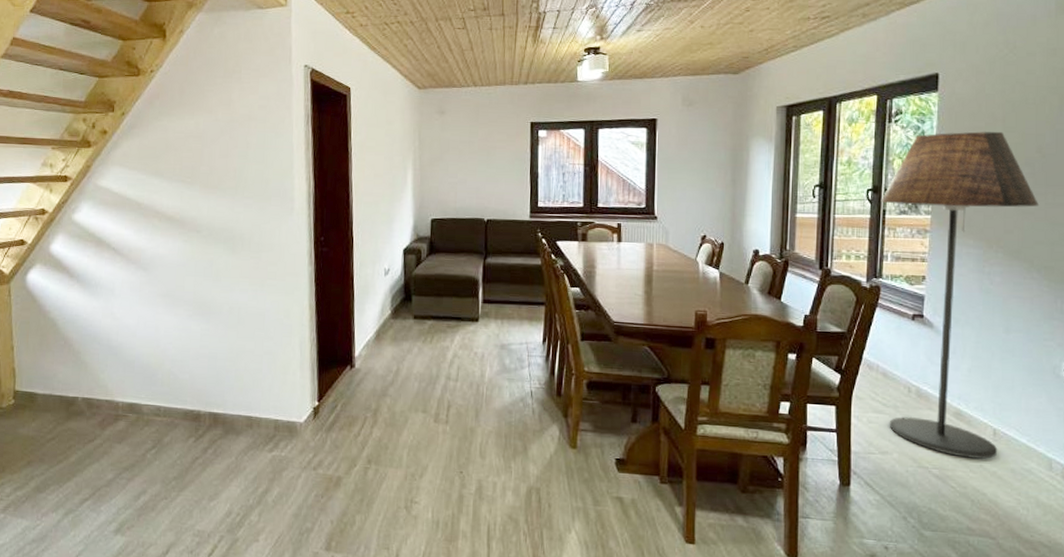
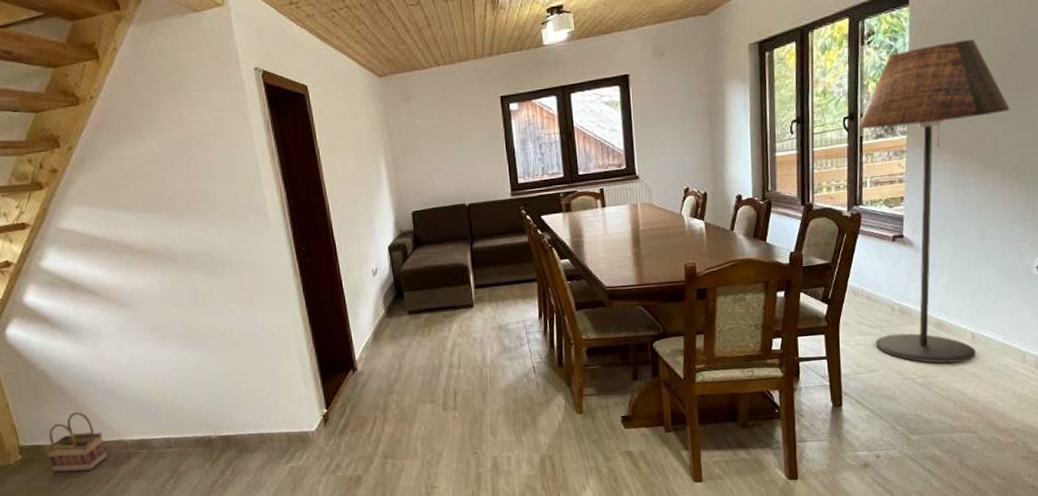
basket: none [38,365,97,427] -> present [45,412,108,473]

